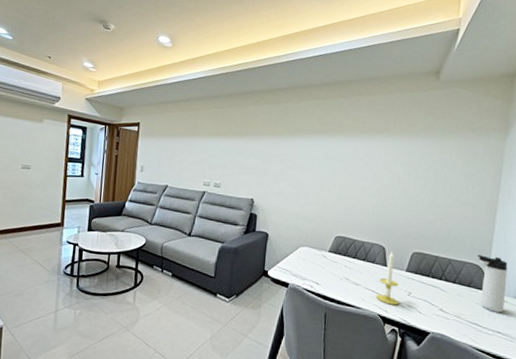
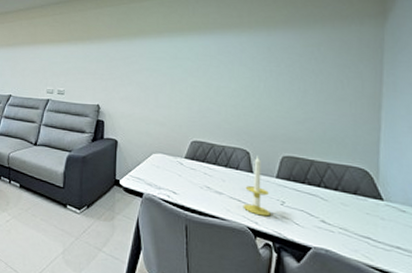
thermos bottle: present [478,255,508,313] -> none [363,157,403,225]

